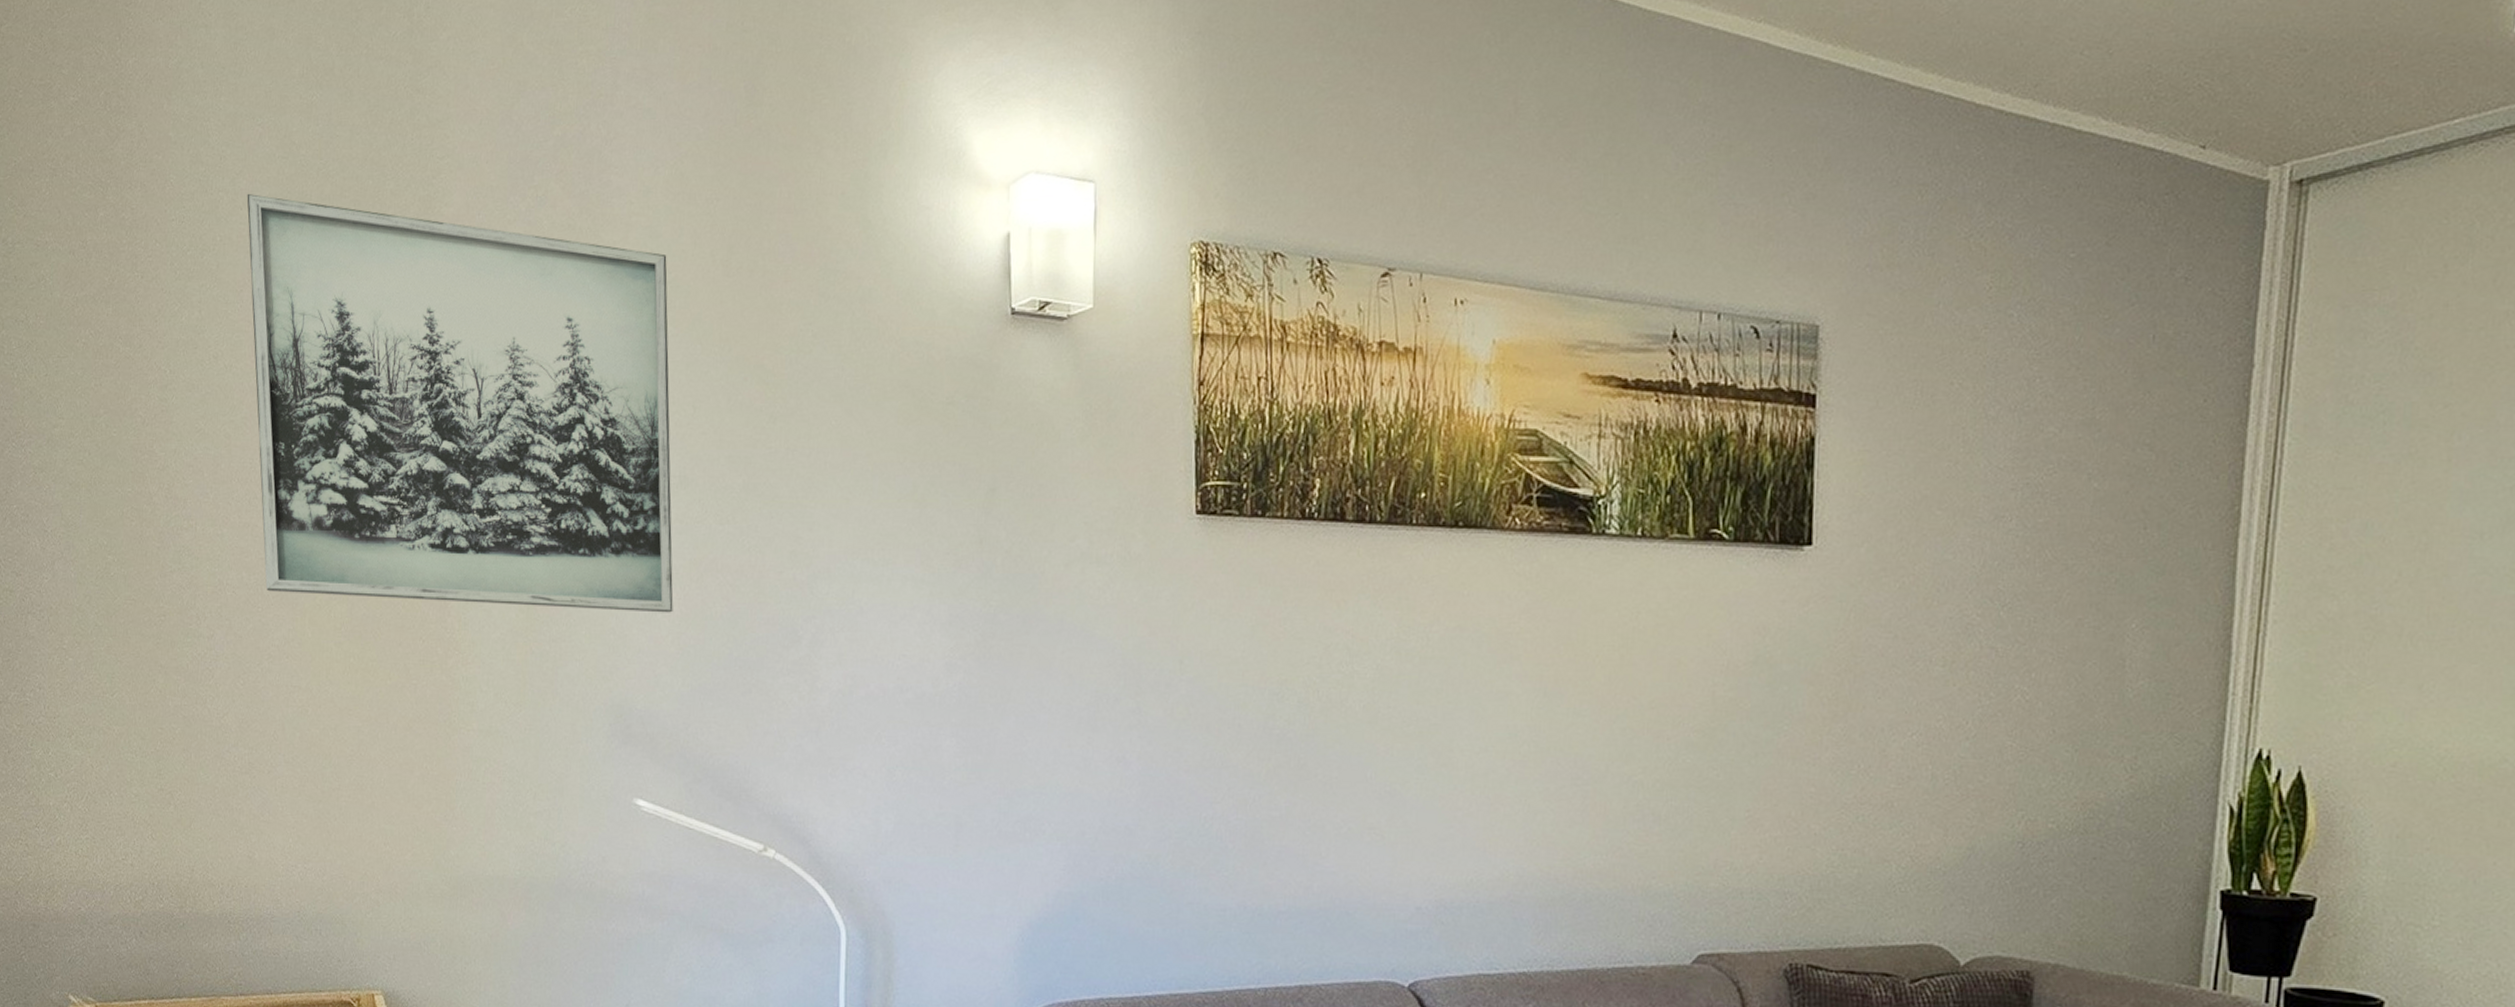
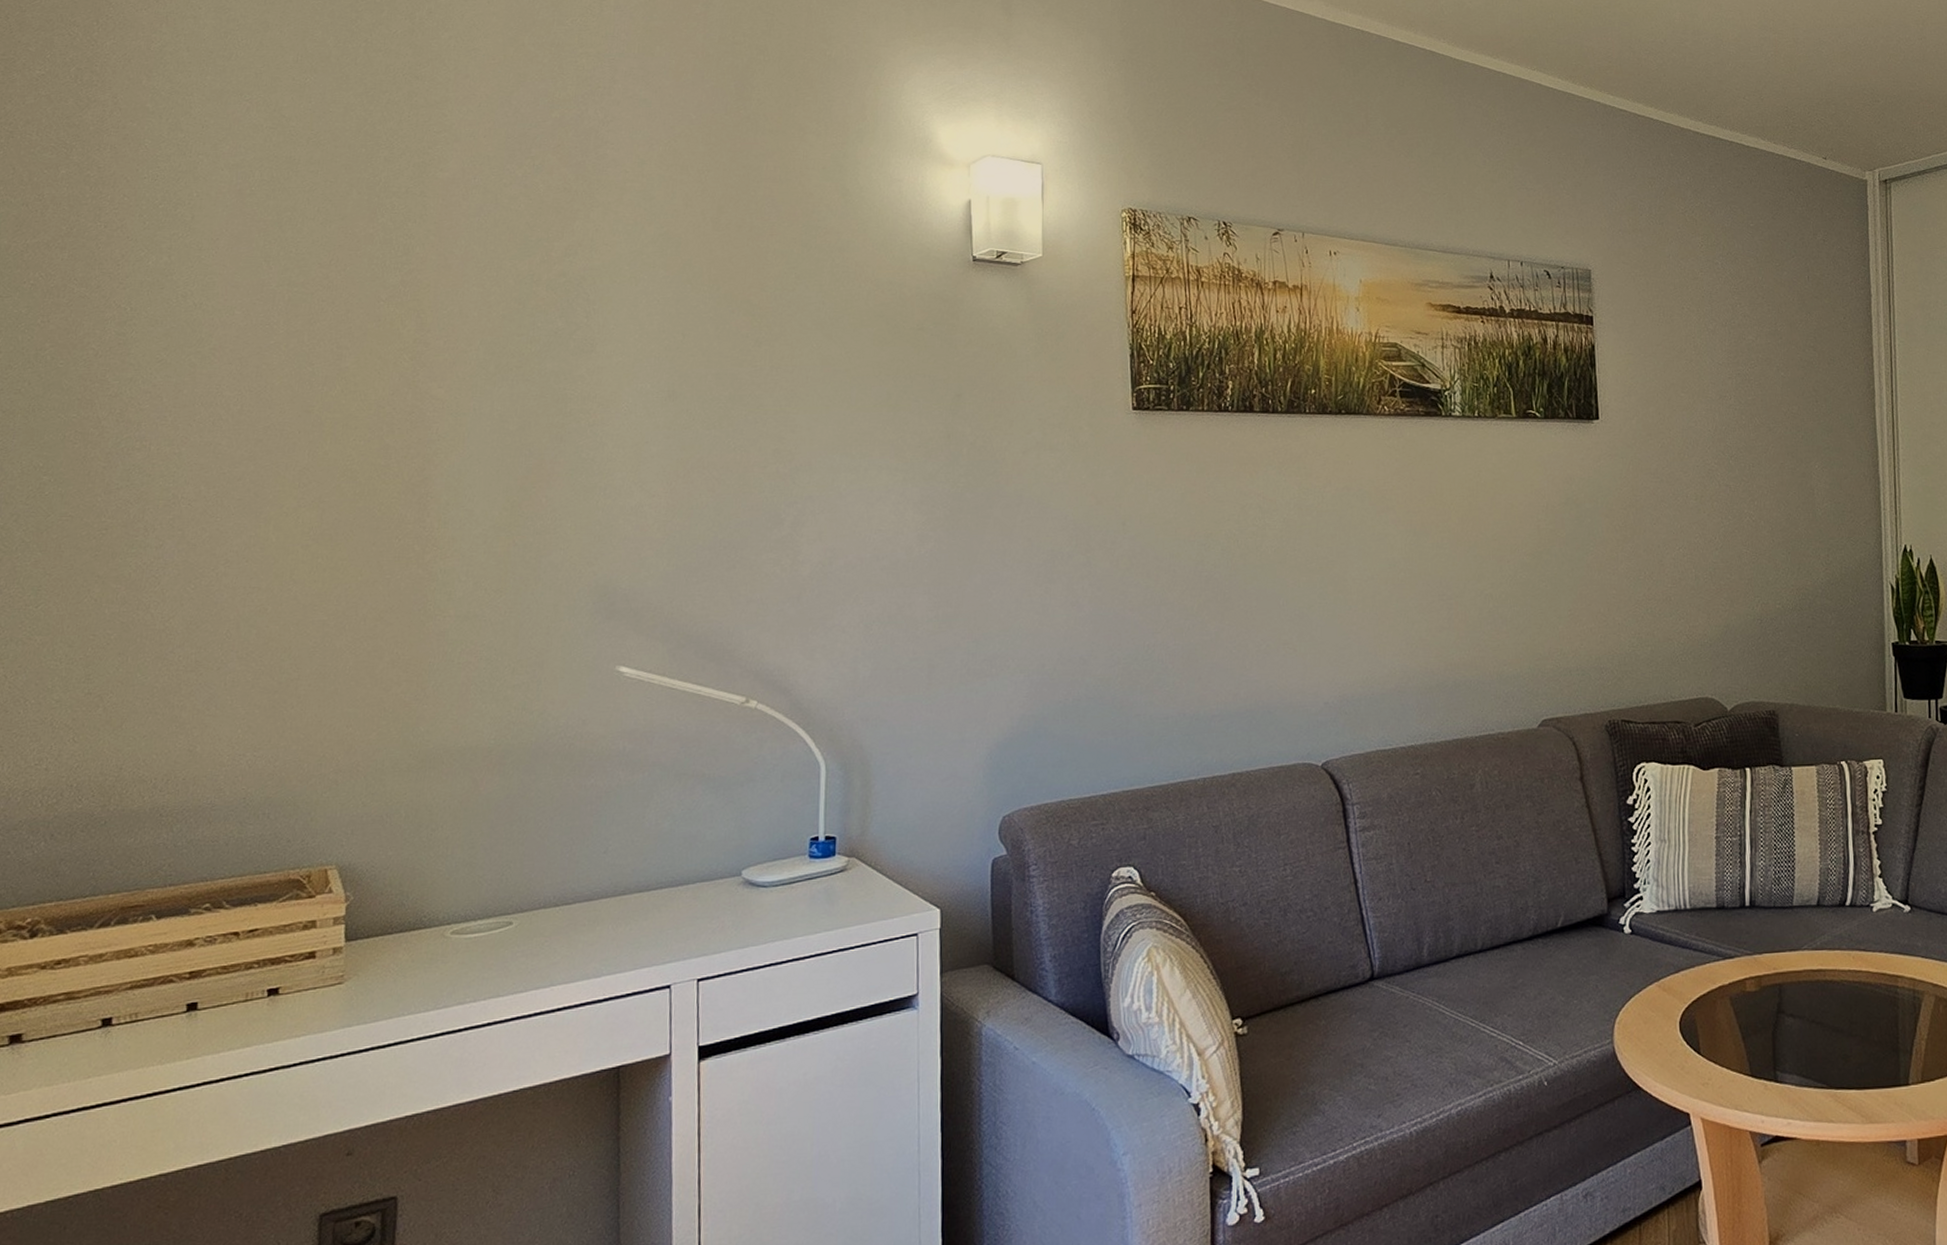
wall art: present [247,194,674,613] -> none [226,158,660,505]

